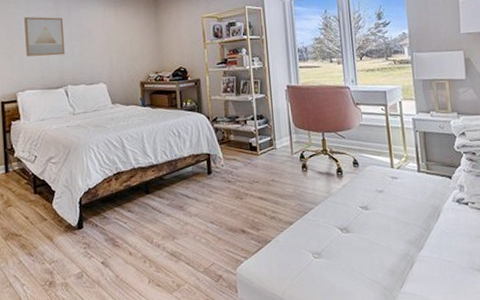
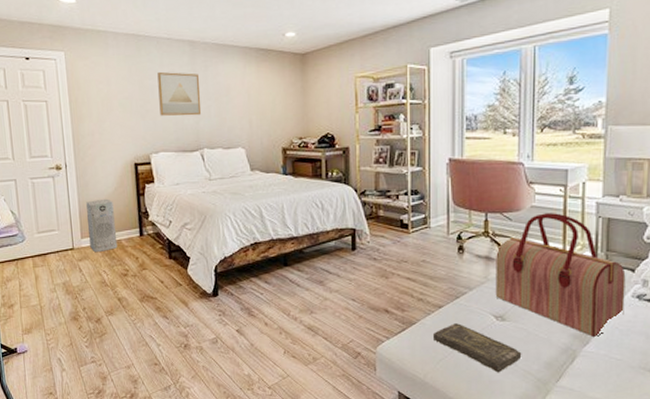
book: none [286,238,368,284] -> present [432,323,522,373]
handbag: none [335,129,449,242] -> present [495,213,626,337]

